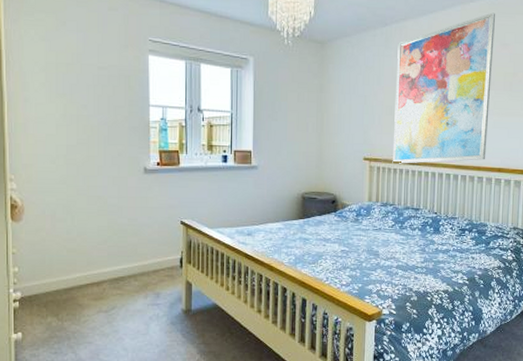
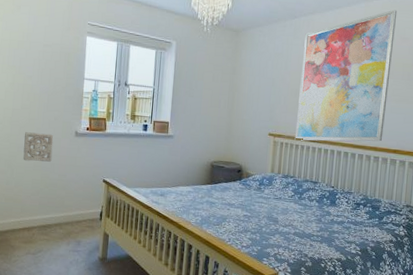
wall ornament: none [84,171,119,206] -> present [23,132,54,162]

